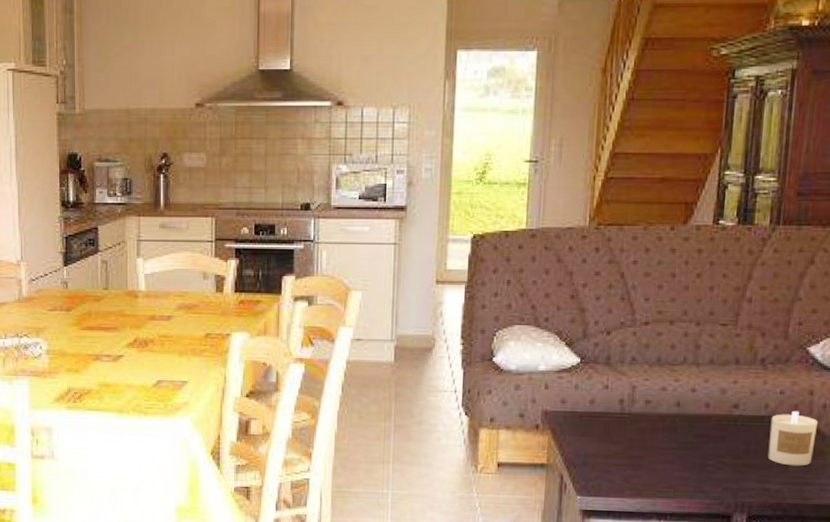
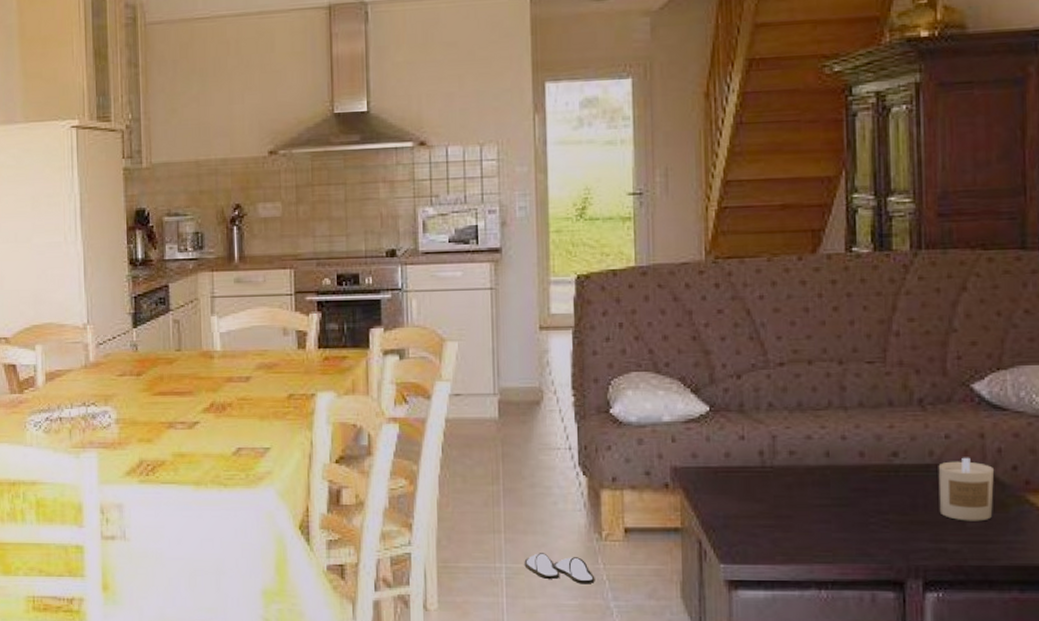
slippers: none [408,482,469,510] -> present [524,553,595,584]

